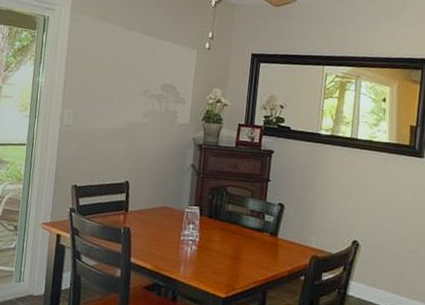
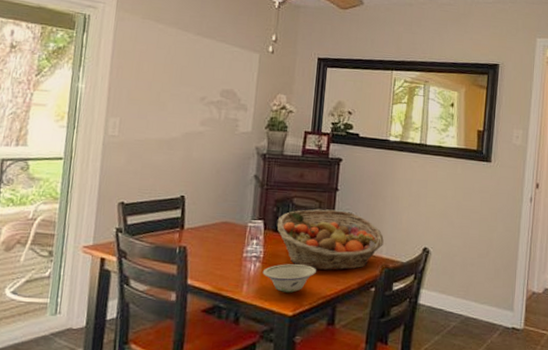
bowl: none [198,248,248,277] -> present [262,264,316,294]
fruit basket: none [211,198,314,258] -> present [277,209,384,271]

